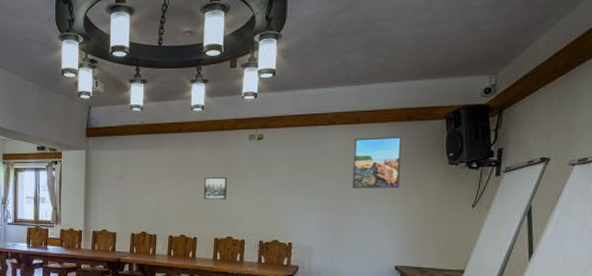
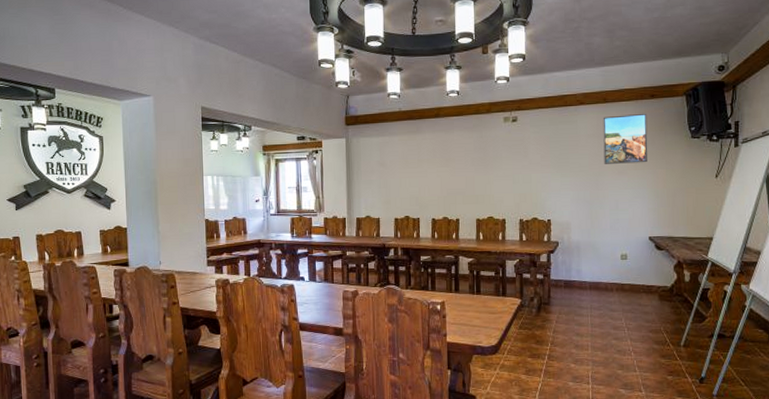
wall art: present [204,177,227,200] -> none [463,159,485,182]

